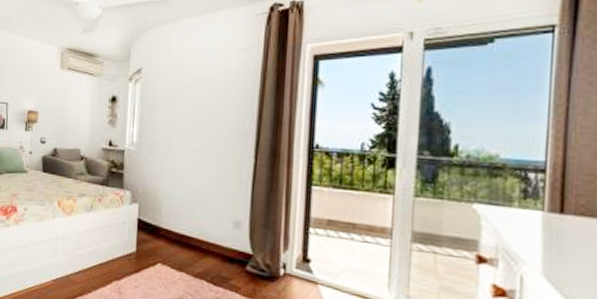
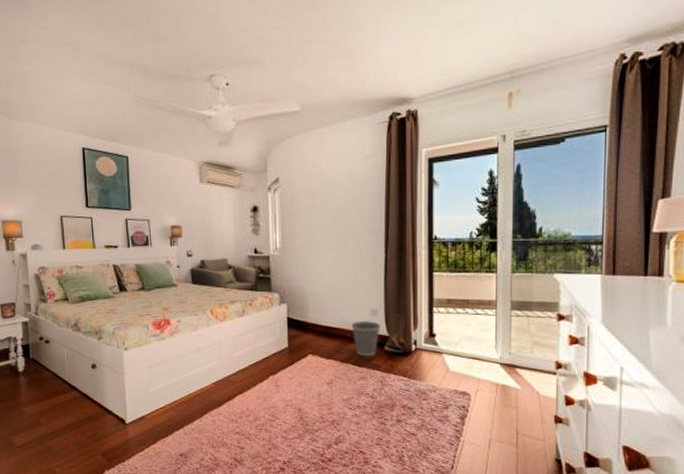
wastebasket: none [209,232,243,276] -> present [351,321,380,357]

